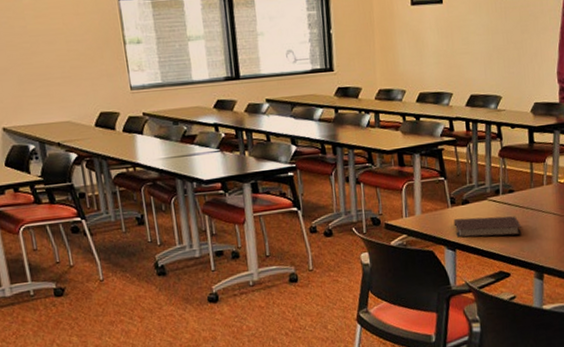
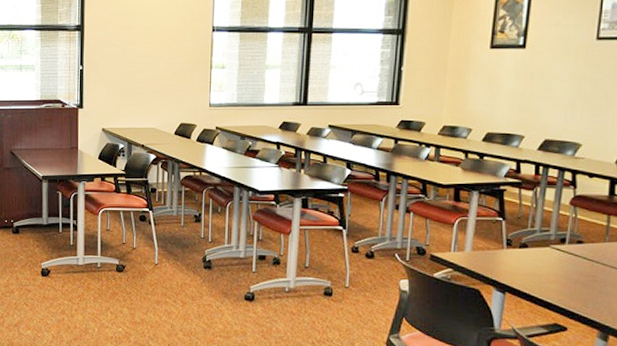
notebook: present [453,216,522,238] -> none [507,262,587,289]

